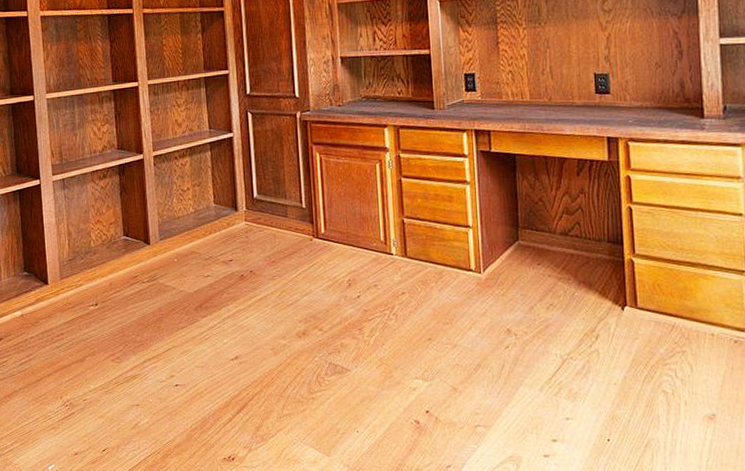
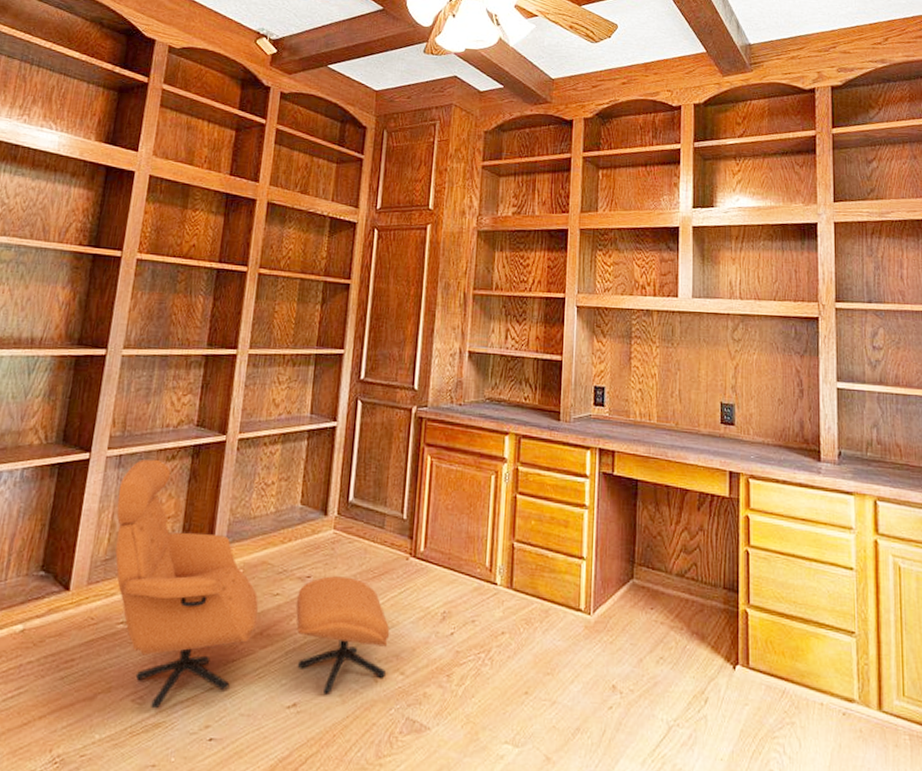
armchair: none [67,179,307,366] -> present [115,459,390,709]

